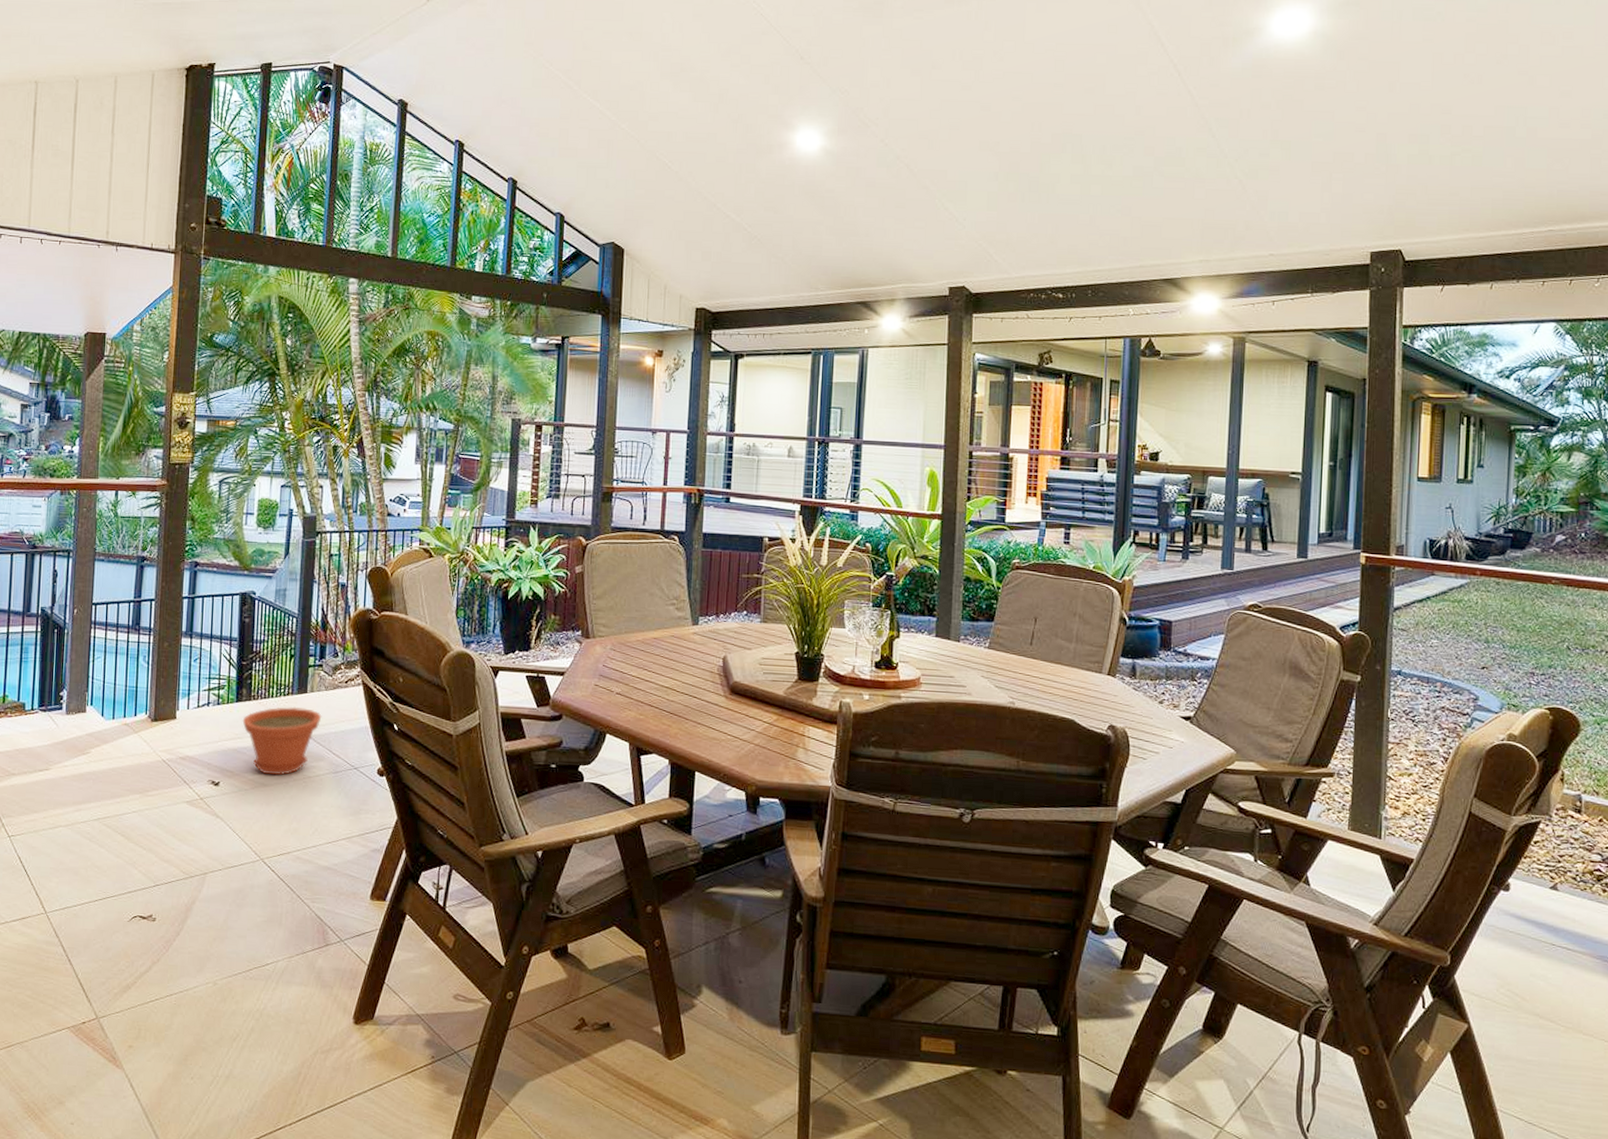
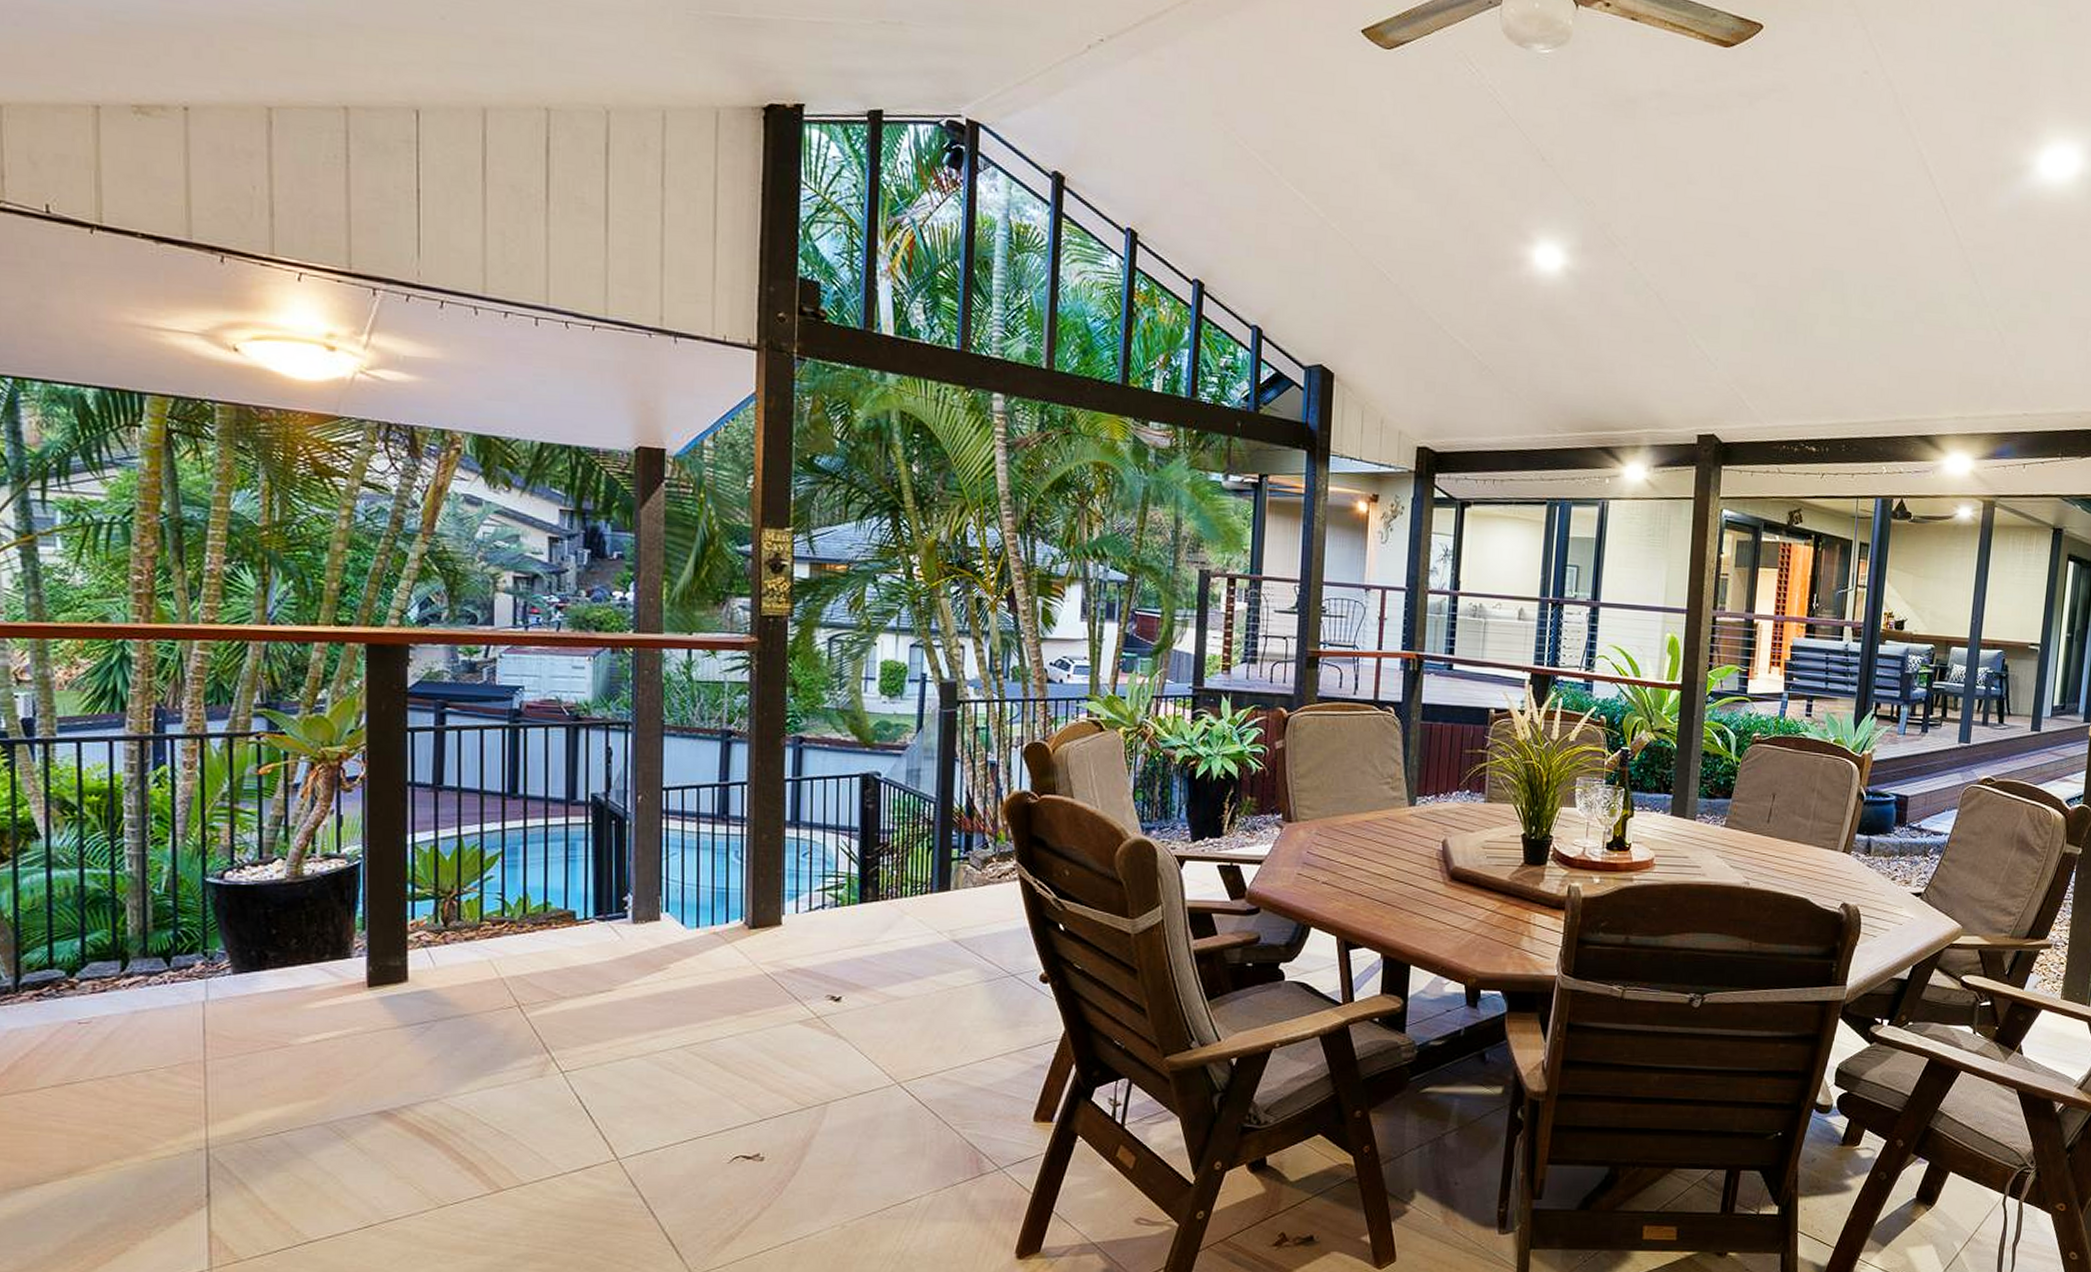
plant pot: present [242,706,322,776] -> none [868,906,970,987]

